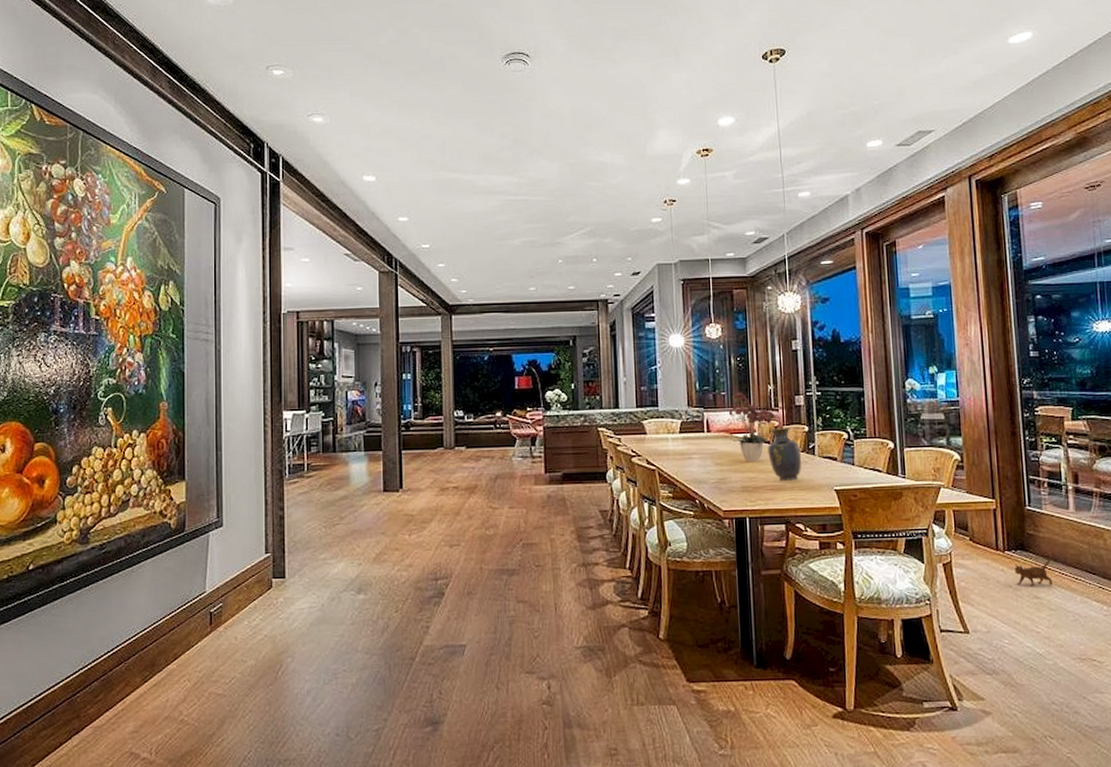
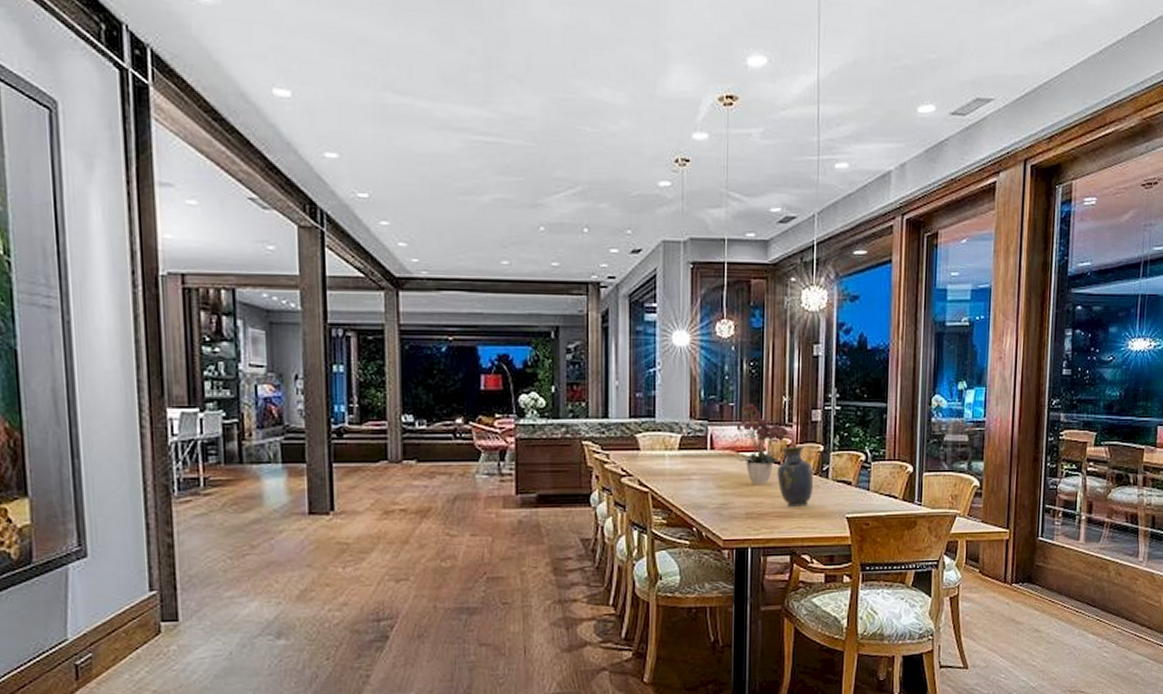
cat: present [1014,555,1053,586] -> none [1018,588,1056,620]

